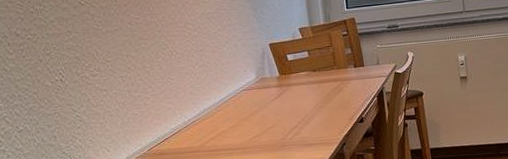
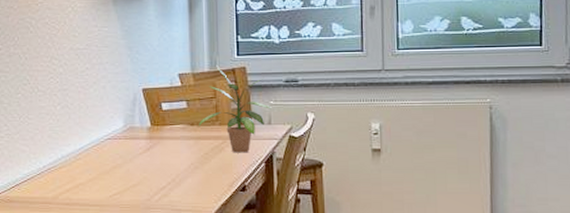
potted plant: none [319,18,379,92] -> present [198,66,272,153]

